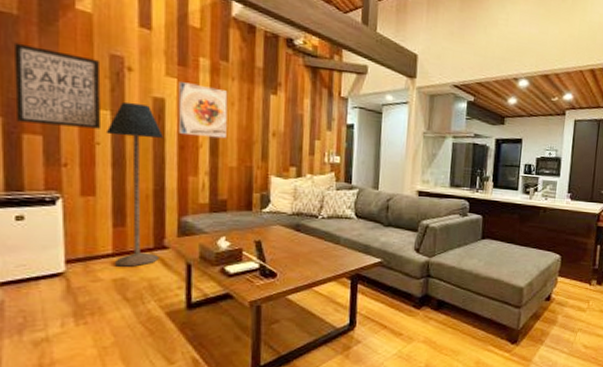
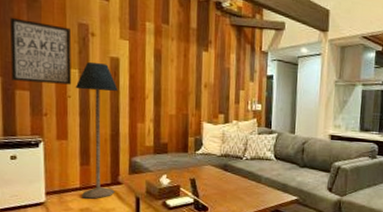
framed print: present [178,82,228,139] -> none [129,43,169,91]

